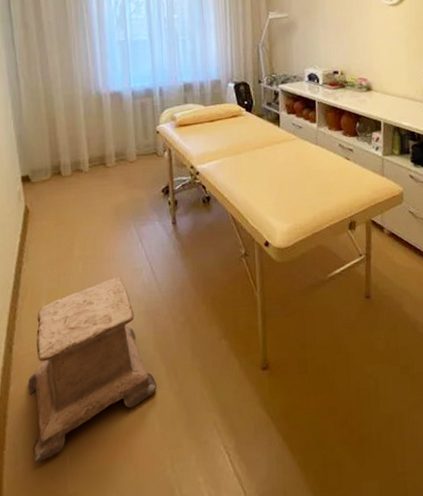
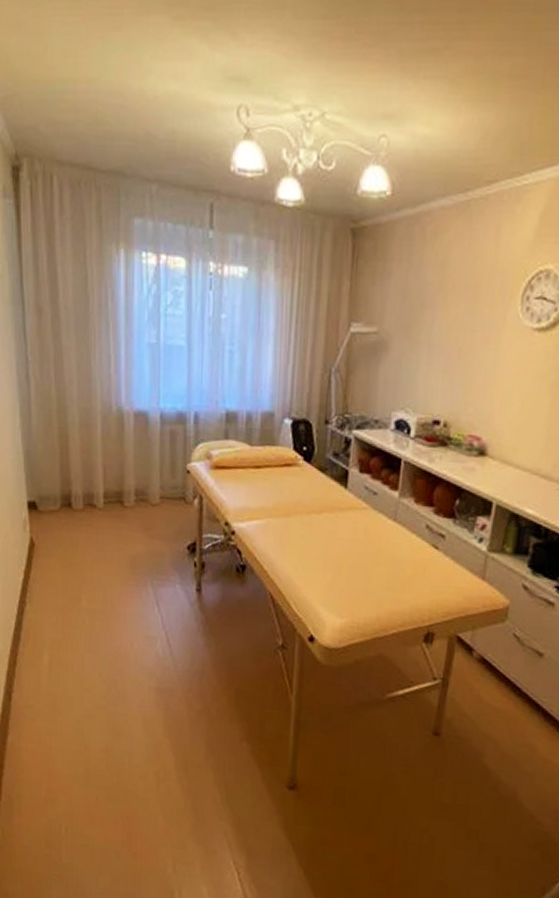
stool: present [28,276,158,463] -> none [26,641,165,823]

